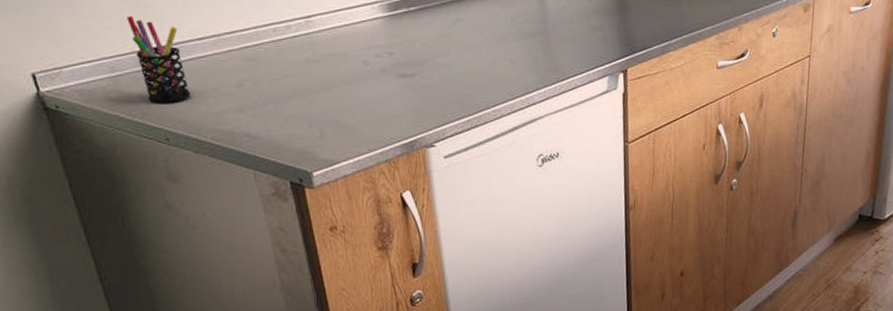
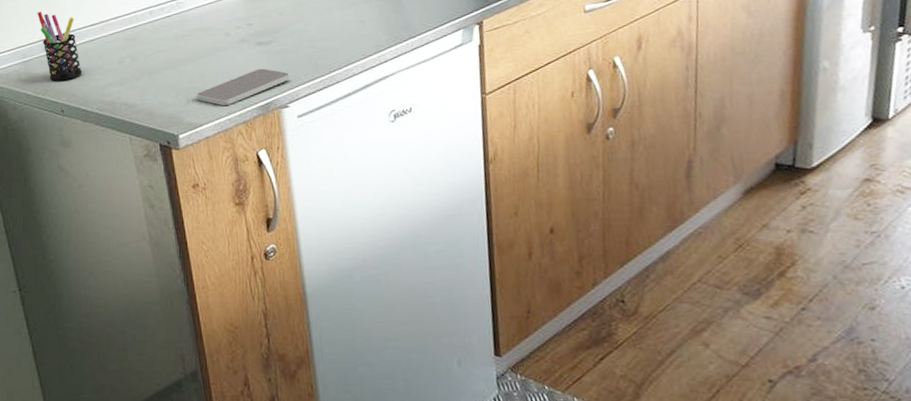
smartphone: none [331,103,436,142] -> present [196,68,290,106]

